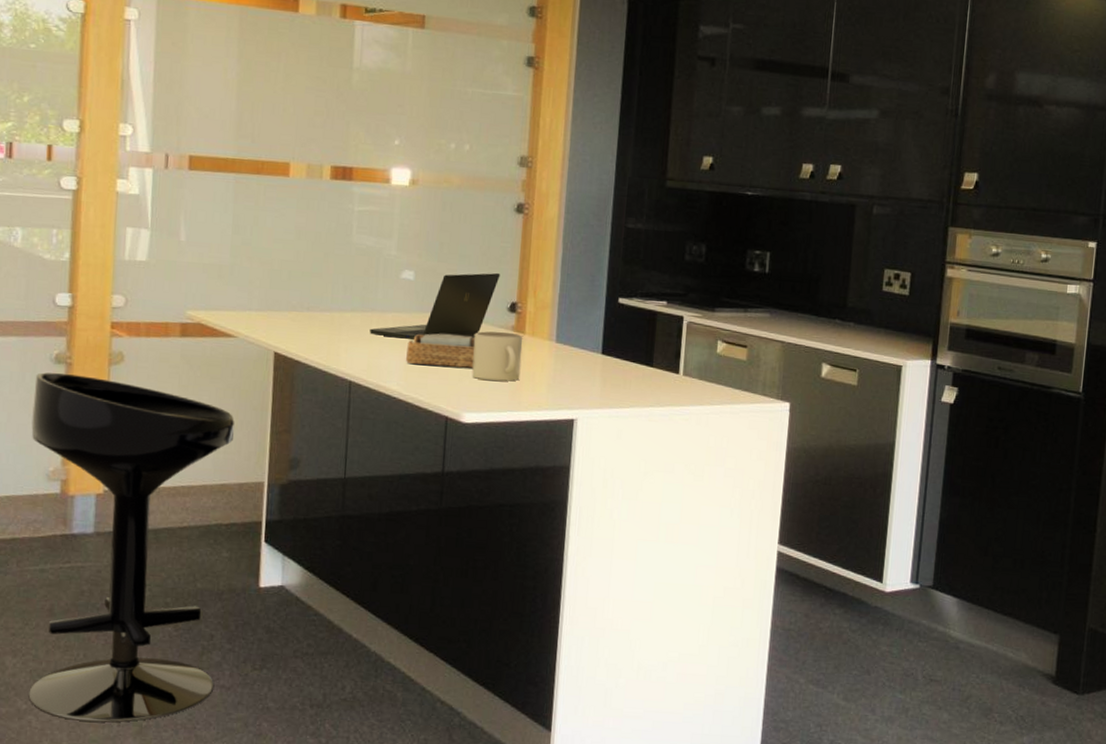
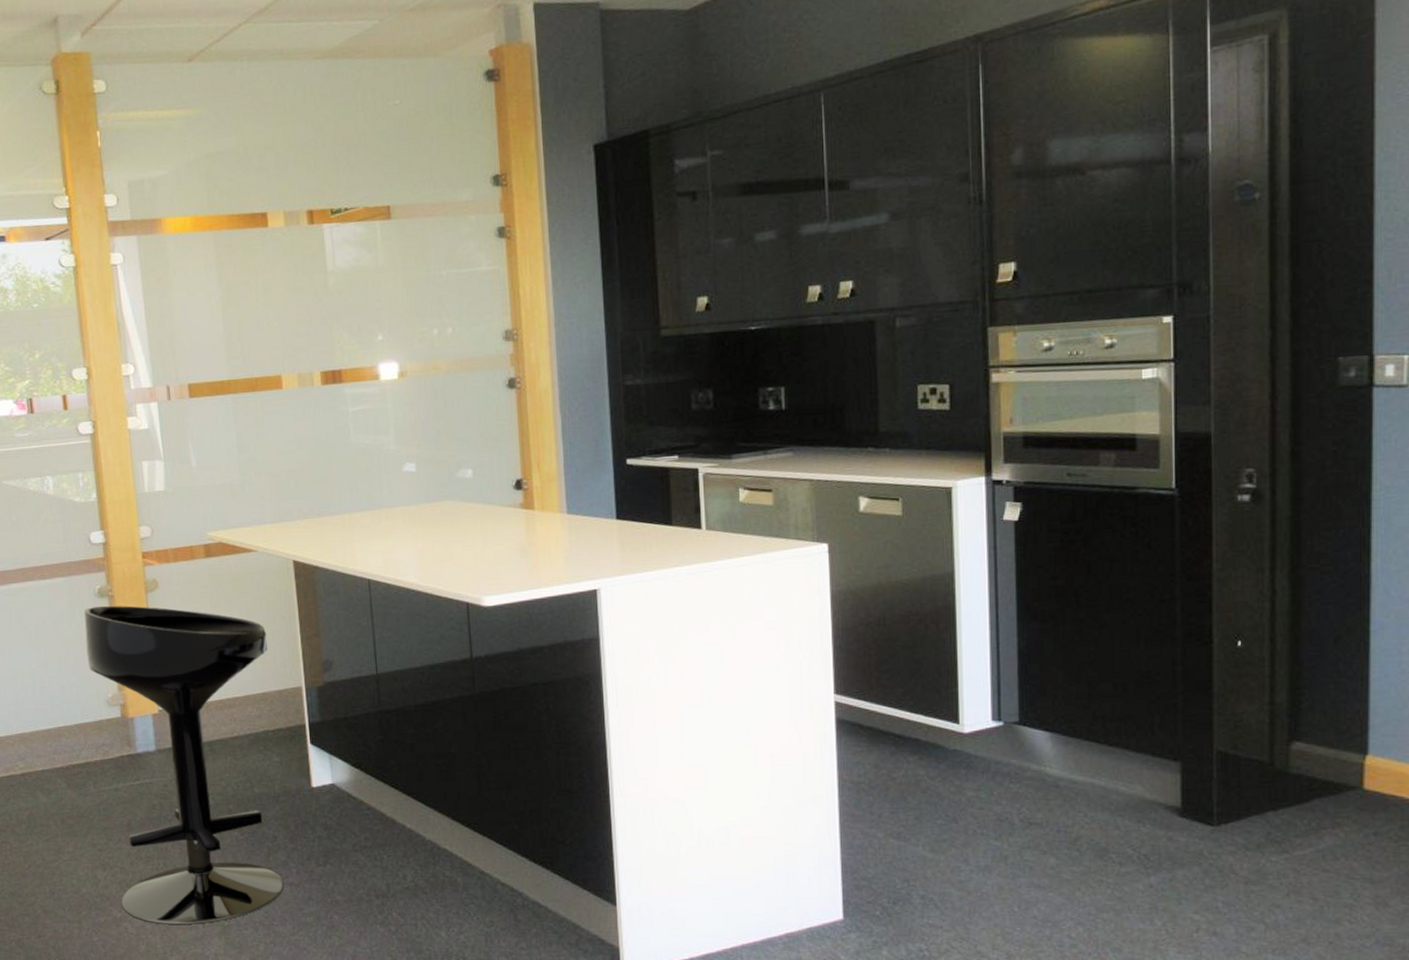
laptop: present [370,272,501,339] -> none [380,452,501,531]
napkin holder: present [406,333,475,368] -> none [419,519,487,555]
mug: present [472,331,523,382] -> none [483,510,536,562]

